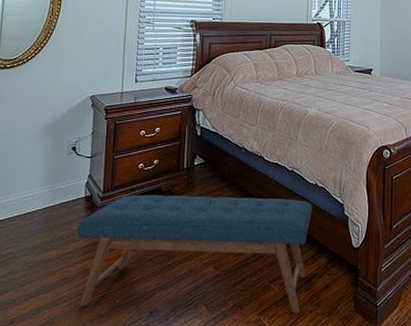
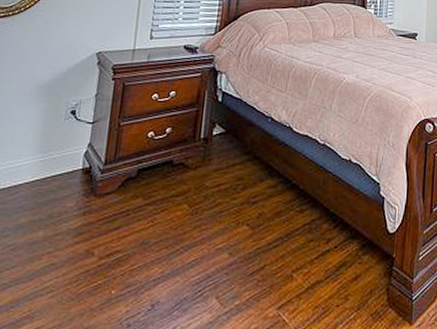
bench: present [77,194,312,314] -> none [67,167,345,308]

